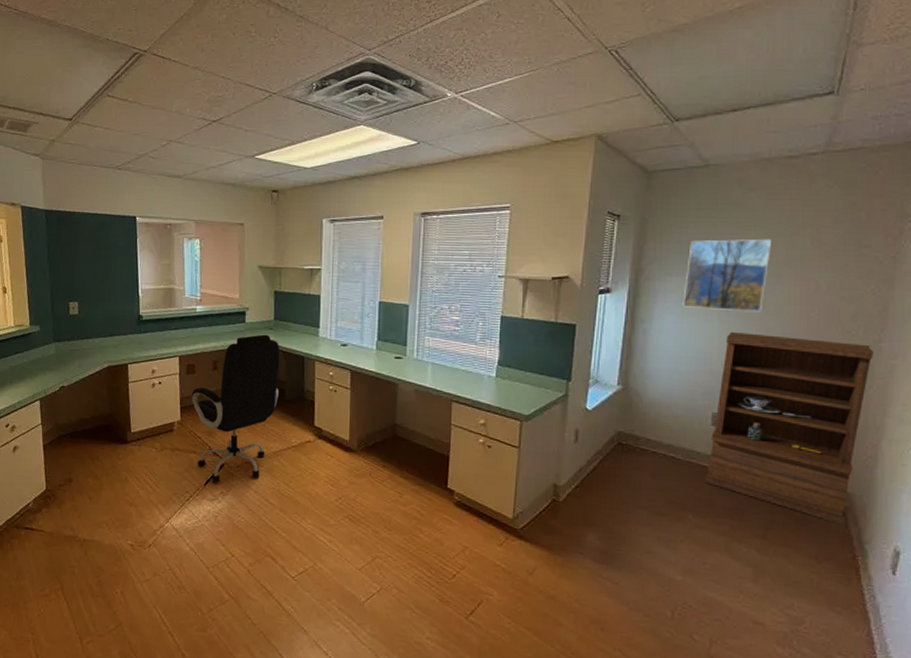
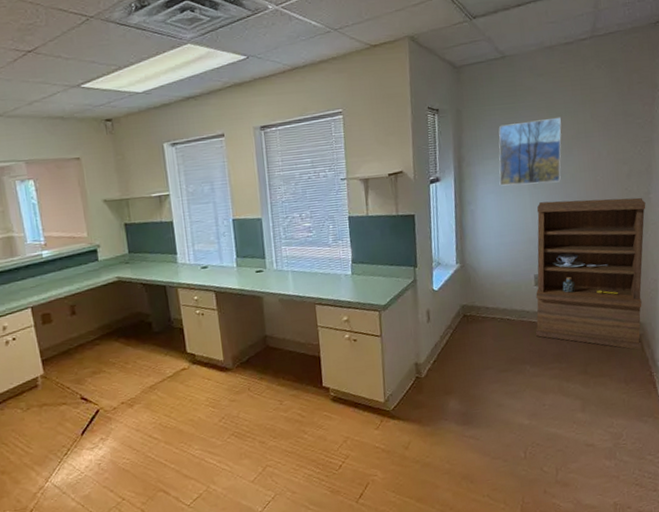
office chair: present [192,334,280,483] -> none [52,269,146,431]

